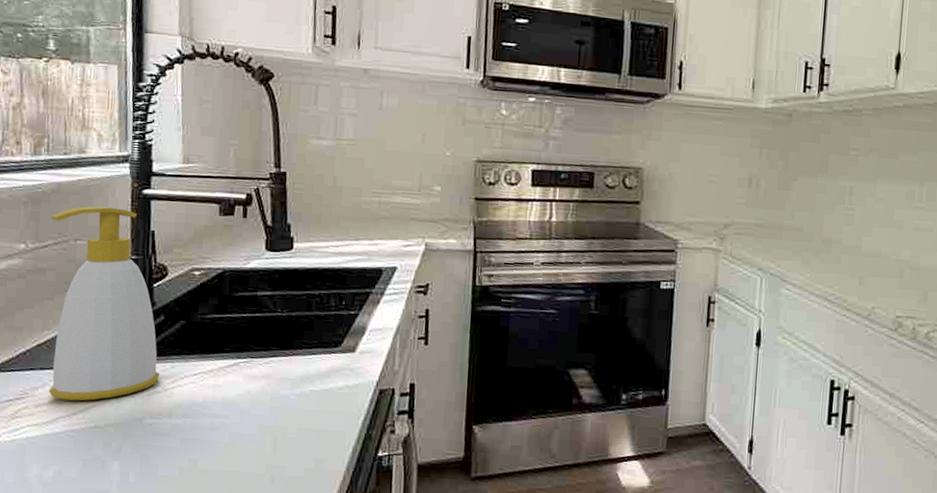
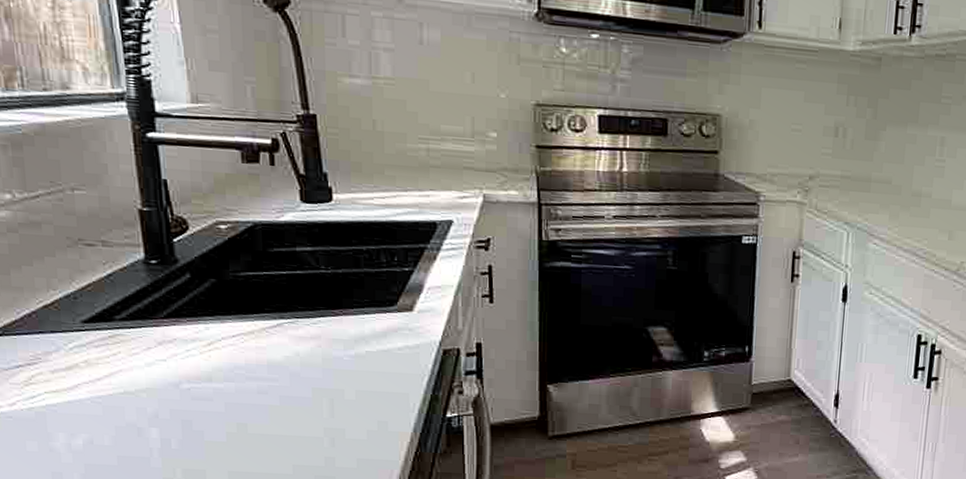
soap bottle: present [48,206,160,401] -> none [38,151,193,366]

